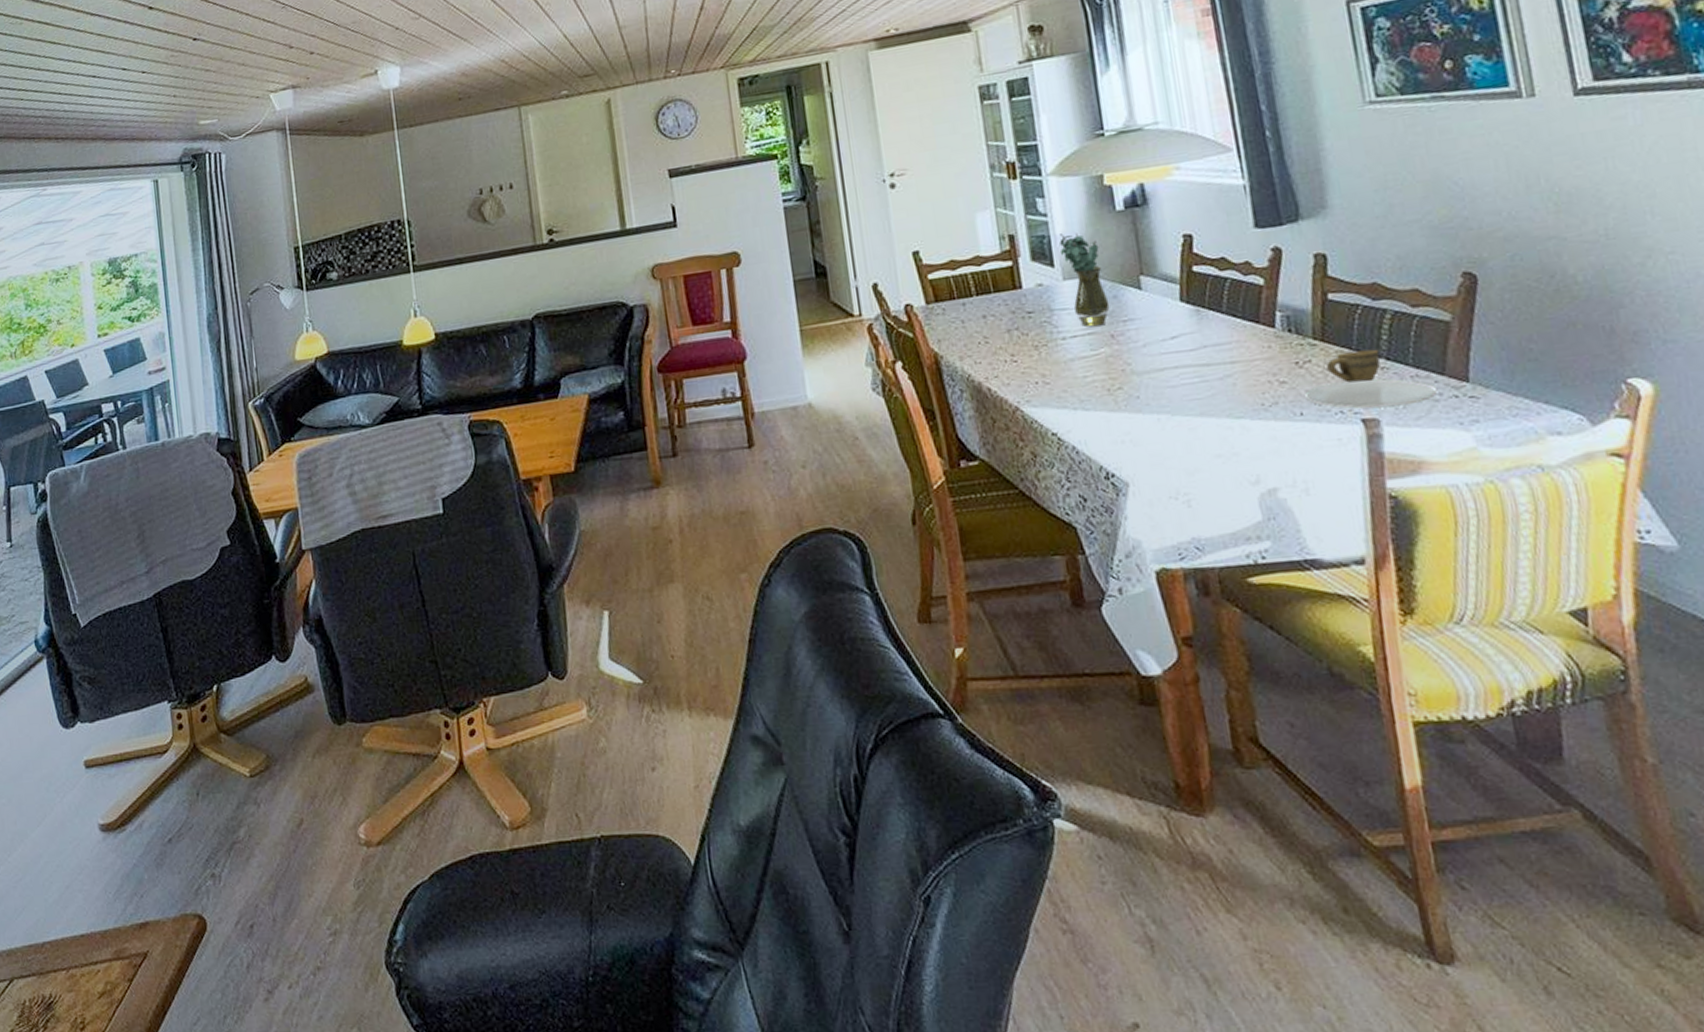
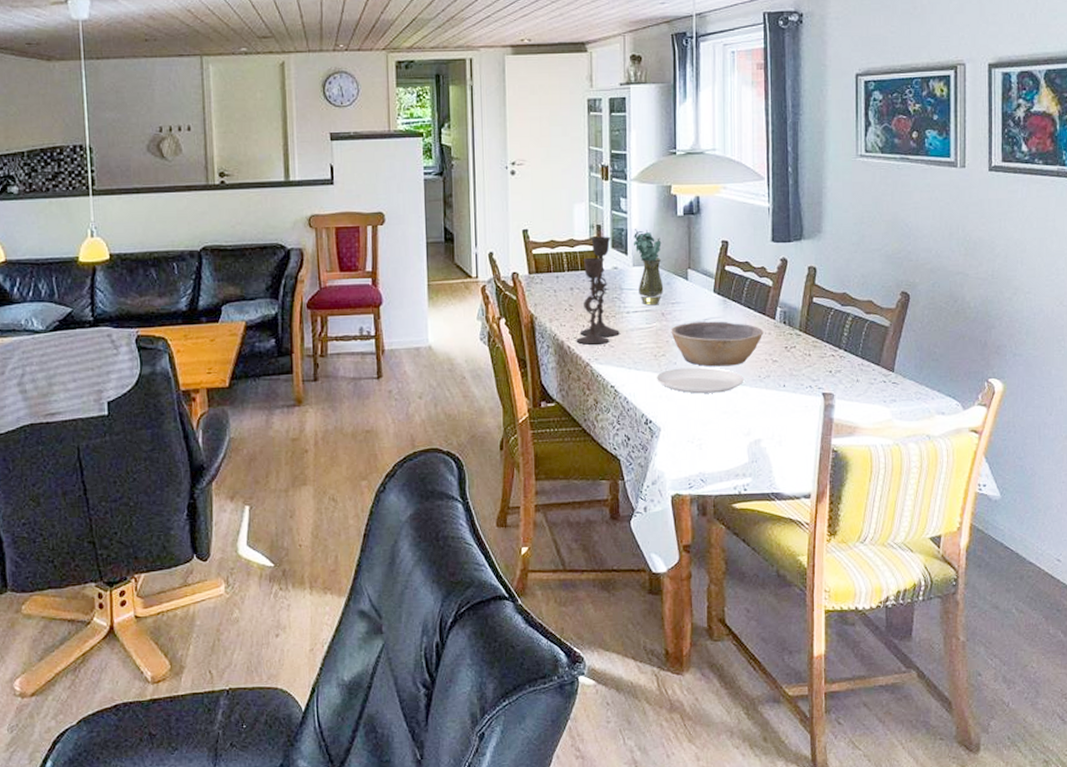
candlestick: none [995,246,1056,385] -> present [576,236,620,345]
plate: none [1112,399,1241,435] -> present [656,367,745,394]
bowl: none [1126,336,1261,398] -> present [671,321,764,367]
plate: present [1305,379,1438,409] -> none [789,364,874,386]
cup: present [1326,349,1380,383] -> none [805,342,841,366]

